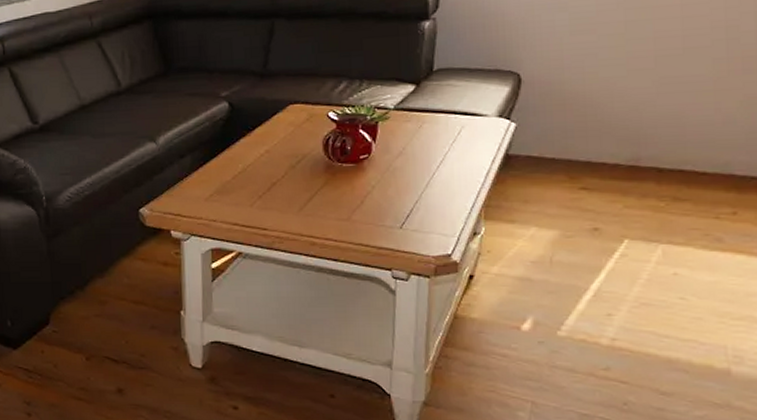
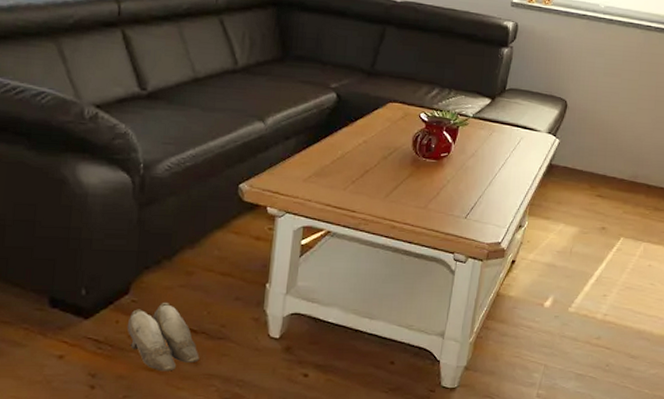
slippers: none [52,333,124,401] -> present [127,303,199,372]

